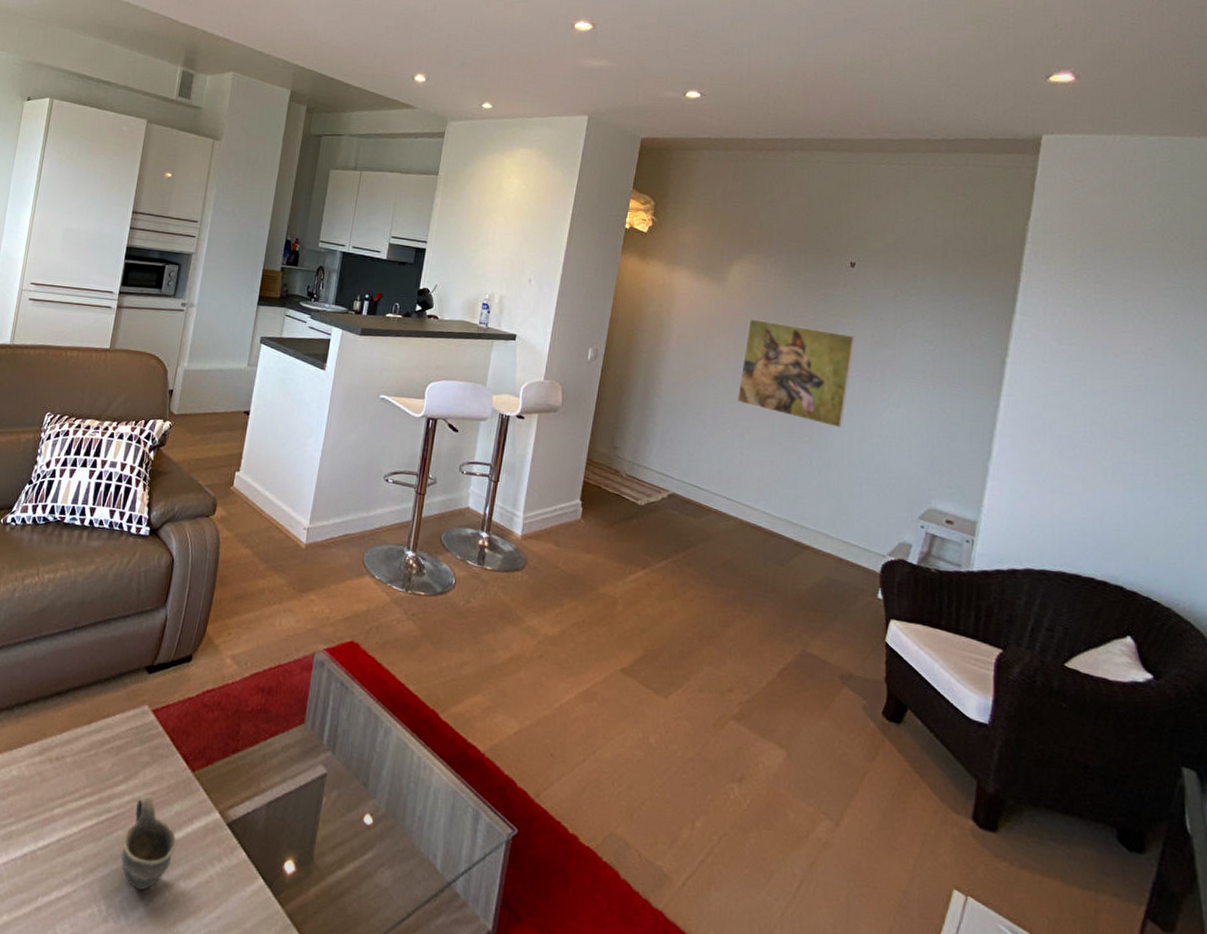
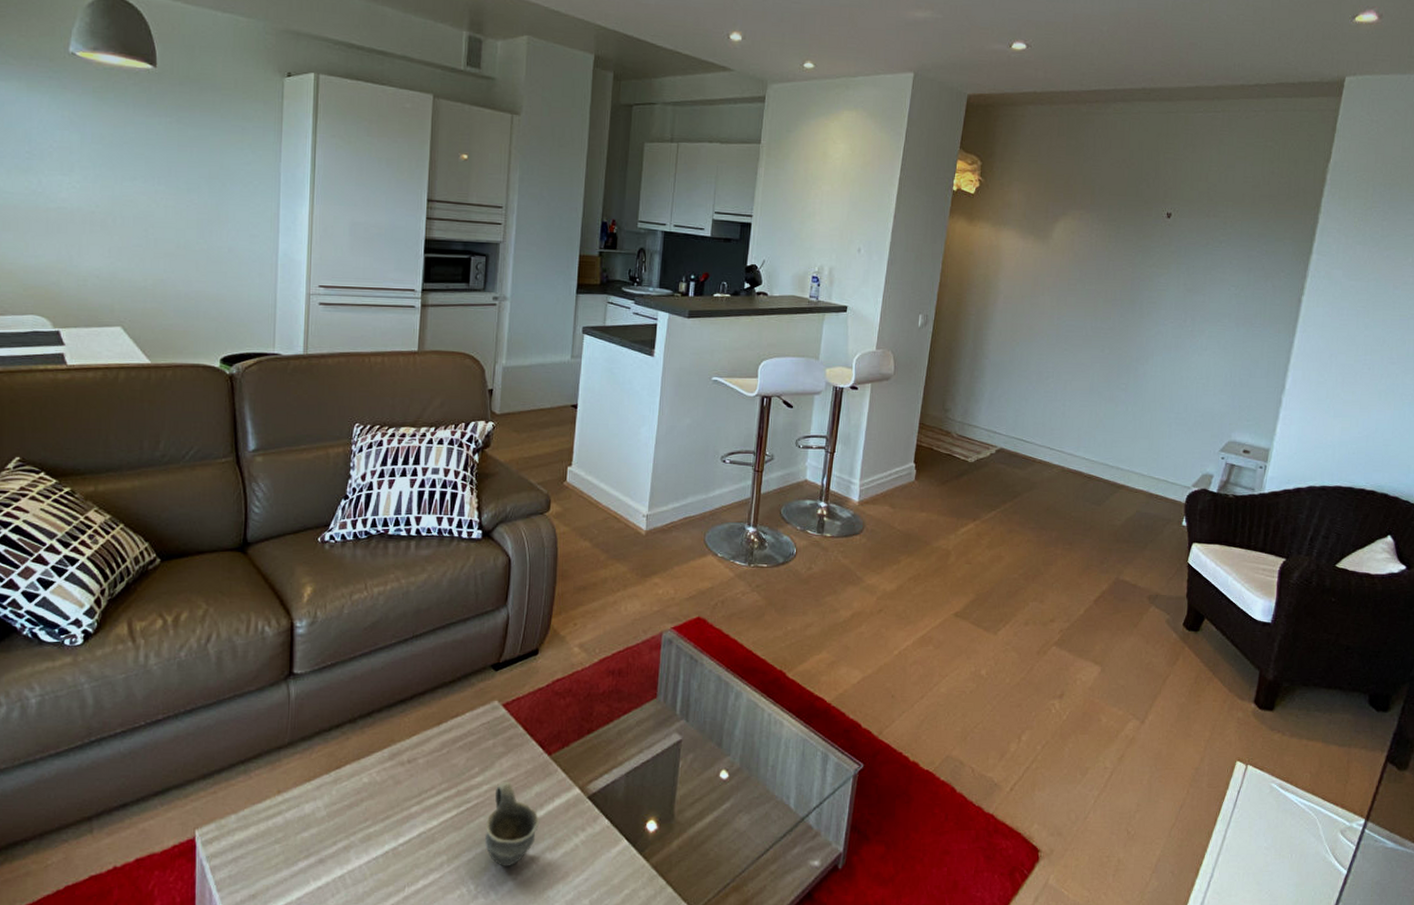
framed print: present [736,319,856,428] -> none [1059,275,1170,374]

